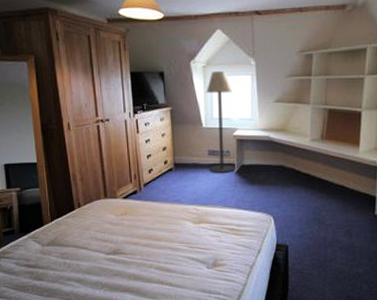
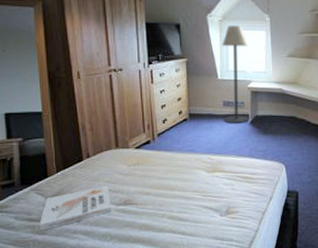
book: none [37,234,102,277] -> present [39,185,111,231]

